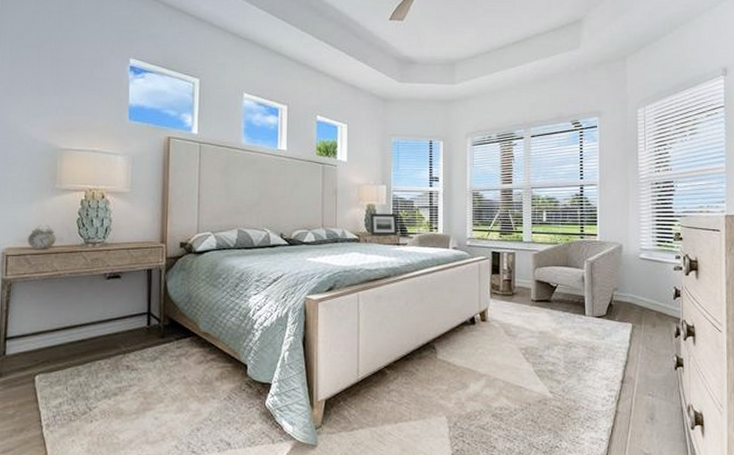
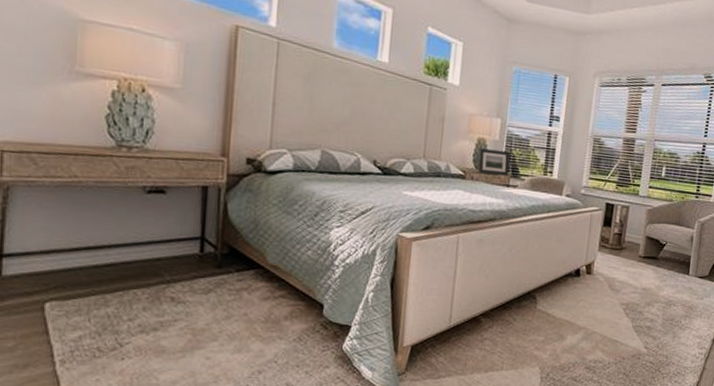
alarm clock: present [27,225,56,249] -> none [33,116,75,148]

